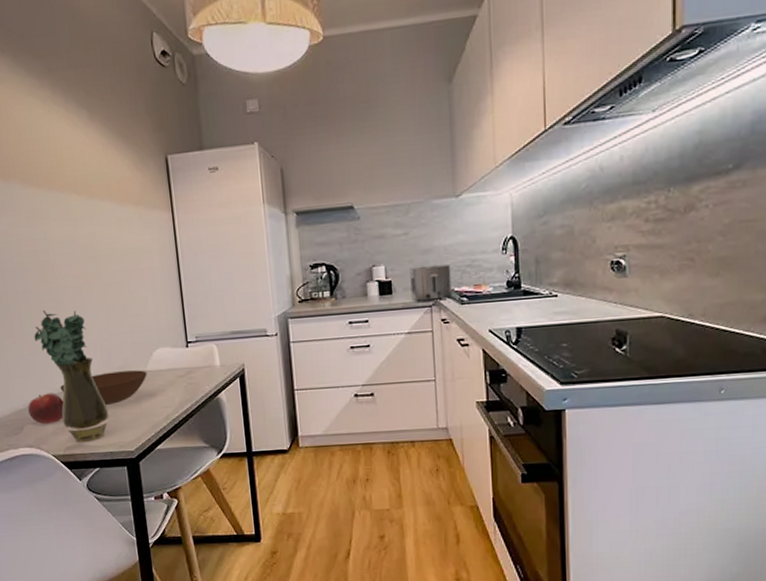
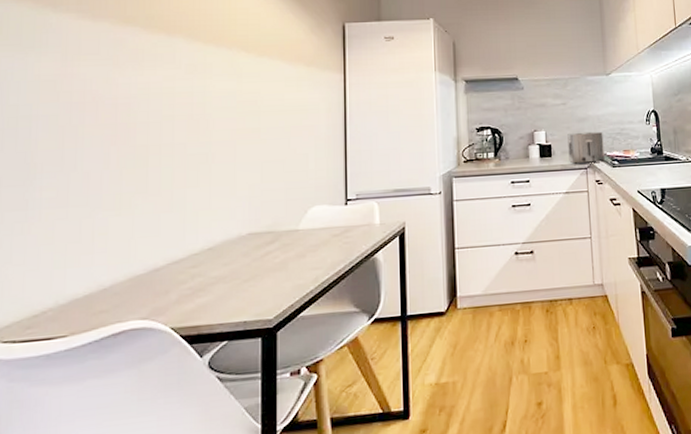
fruit: present [28,393,64,425] -> none [149,255,195,292]
vase: present [34,309,110,443] -> none [172,164,248,313]
bowl: present [60,370,147,406] -> none [193,229,299,269]

